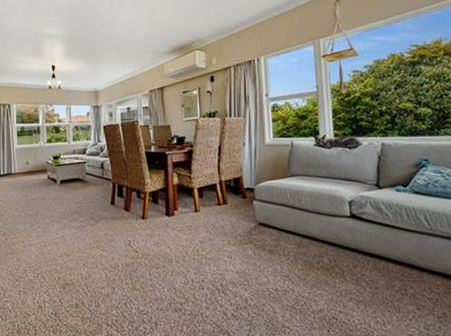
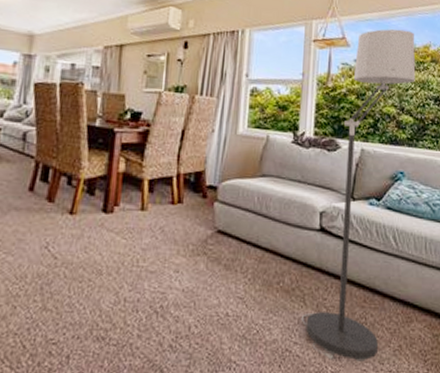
floor lamp: none [344,30,430,327] -> present [302,29,416,362]

